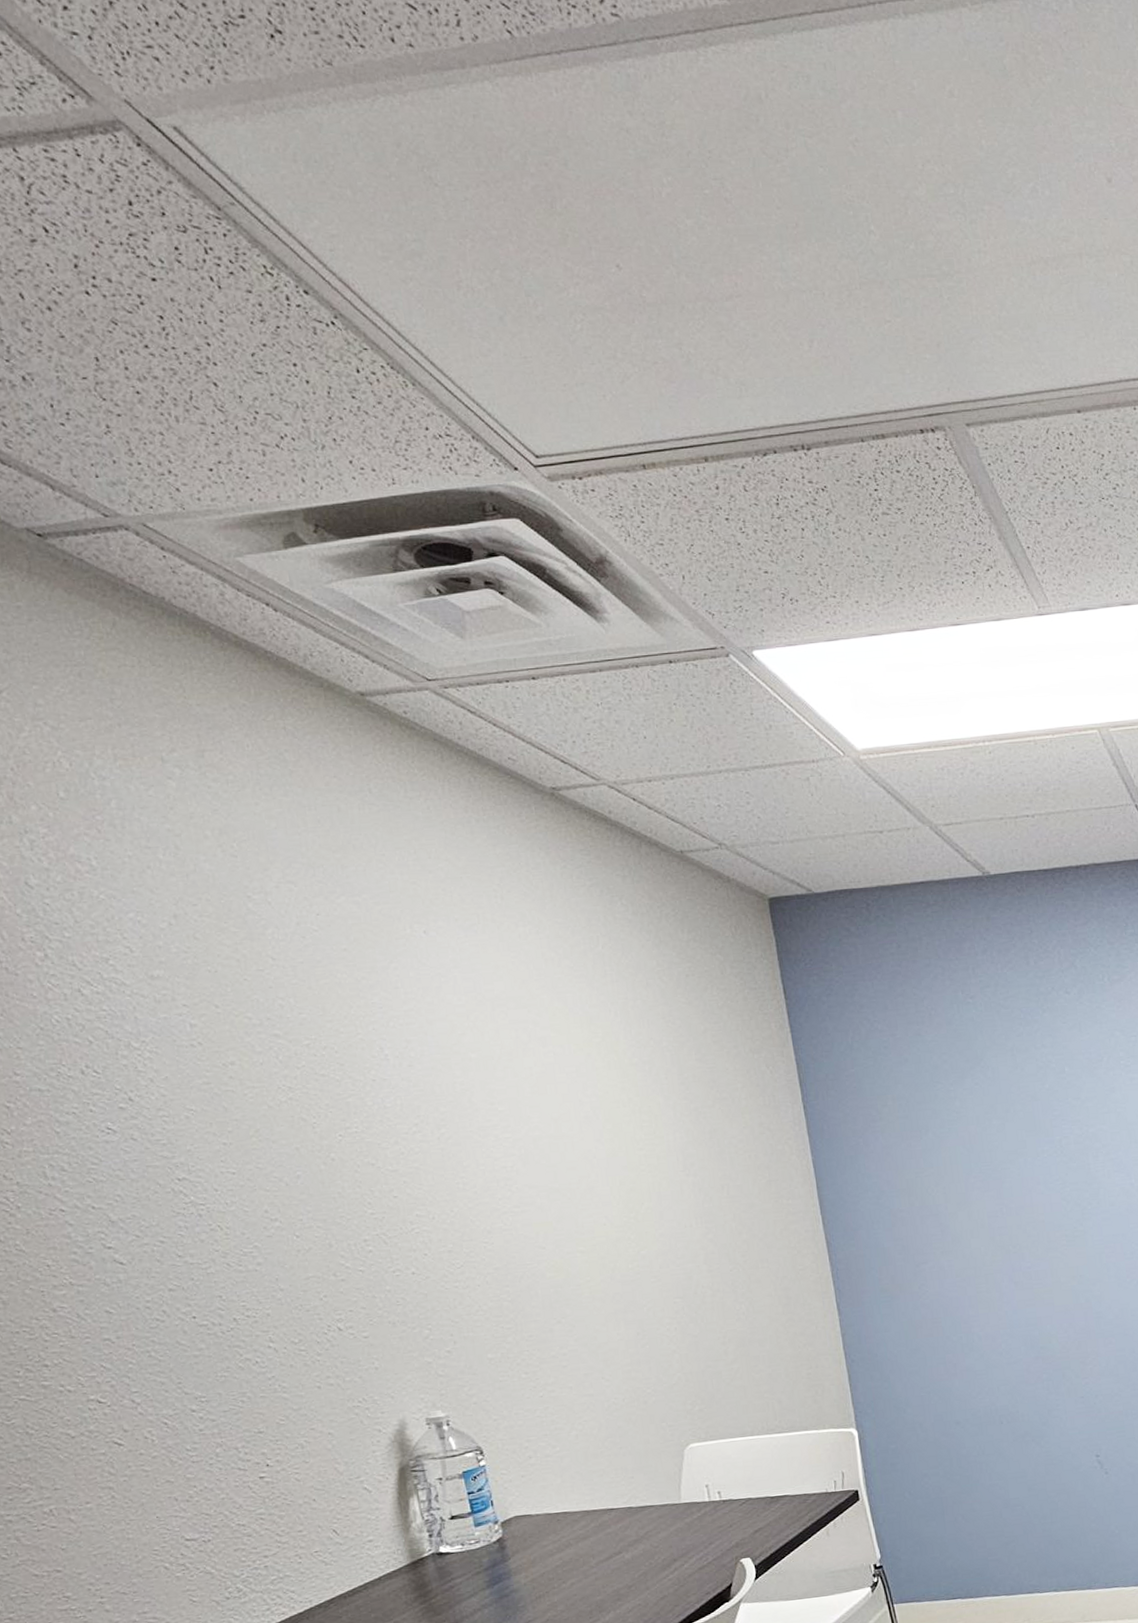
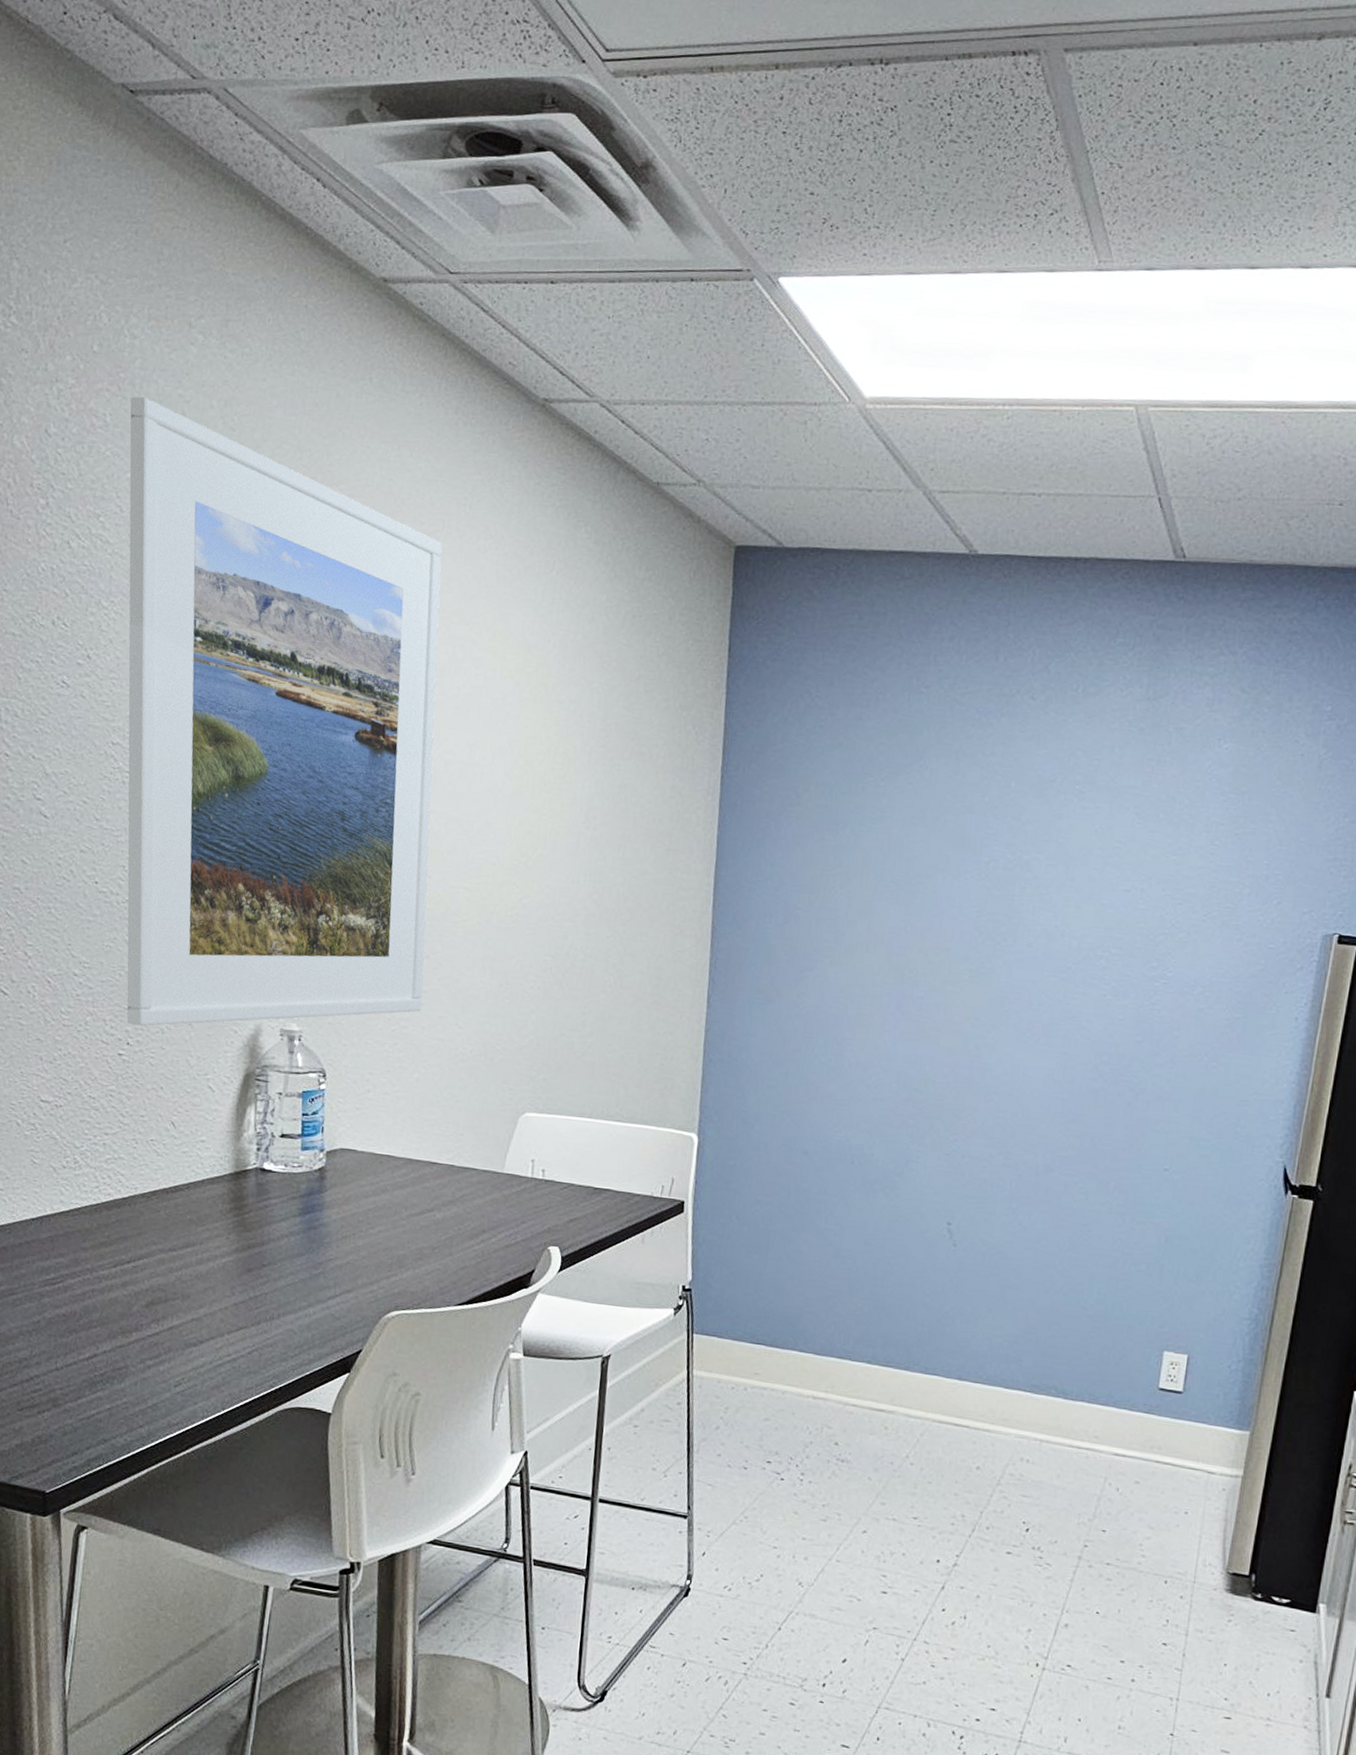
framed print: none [114,836,565,1447] -> present [127,396,442,1027]

